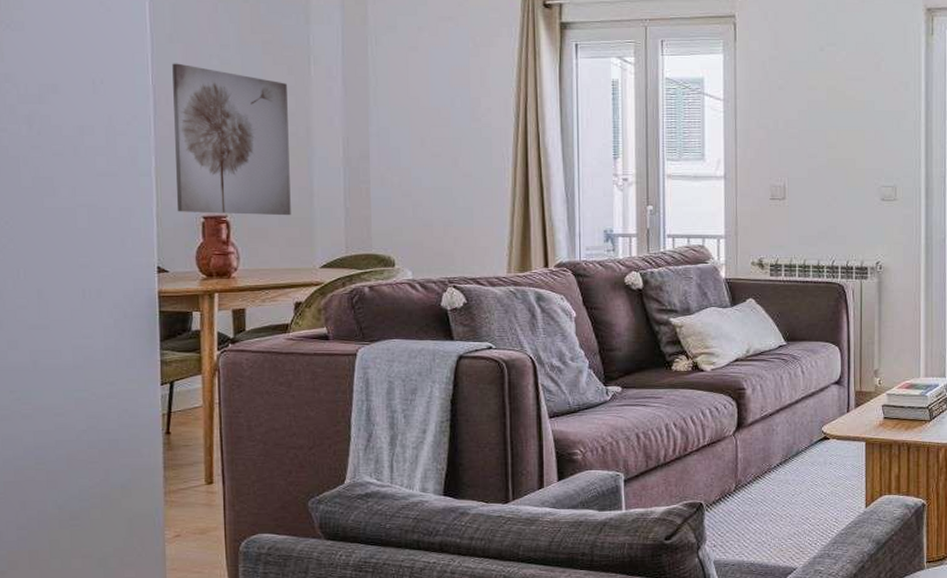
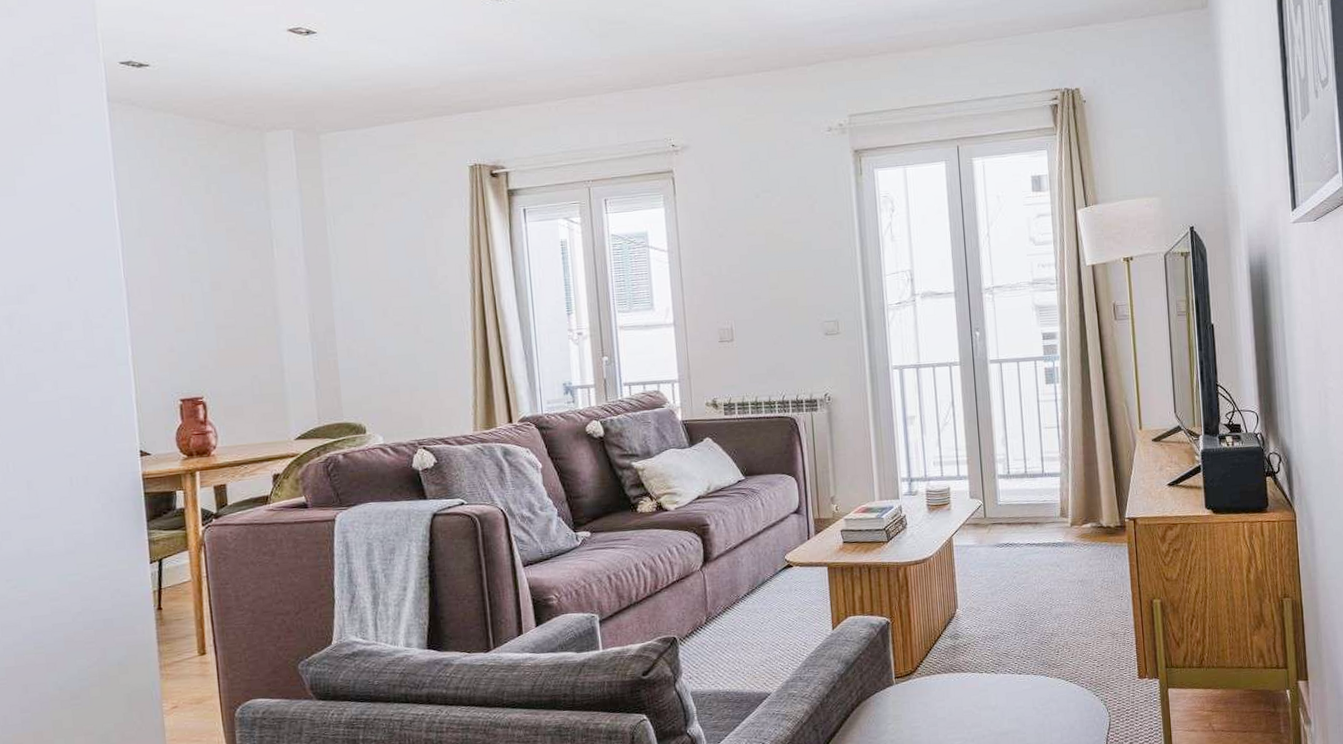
wall art: present [172,63,291,216] -> none [142,255,264,397]

